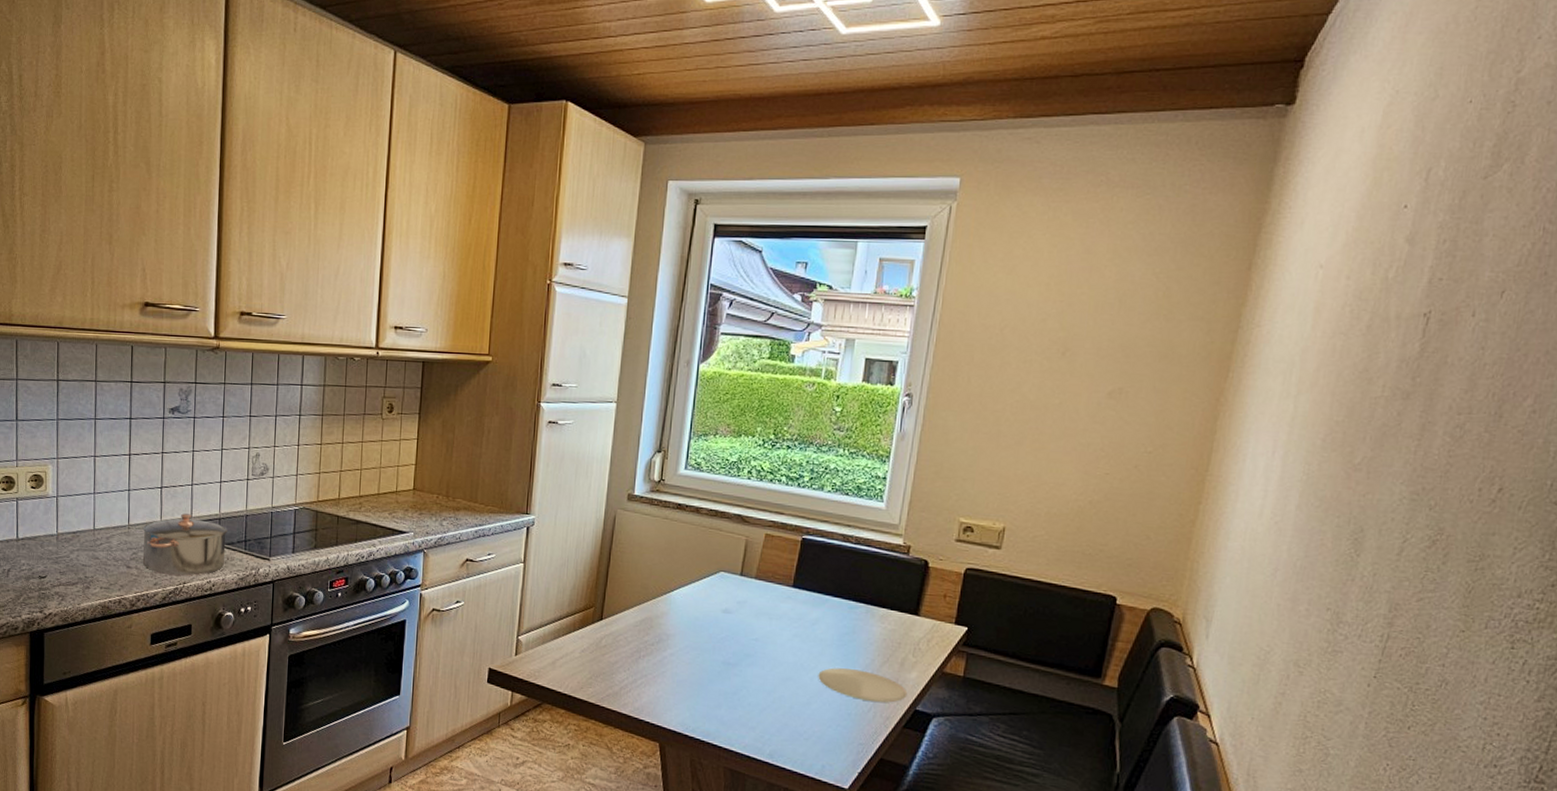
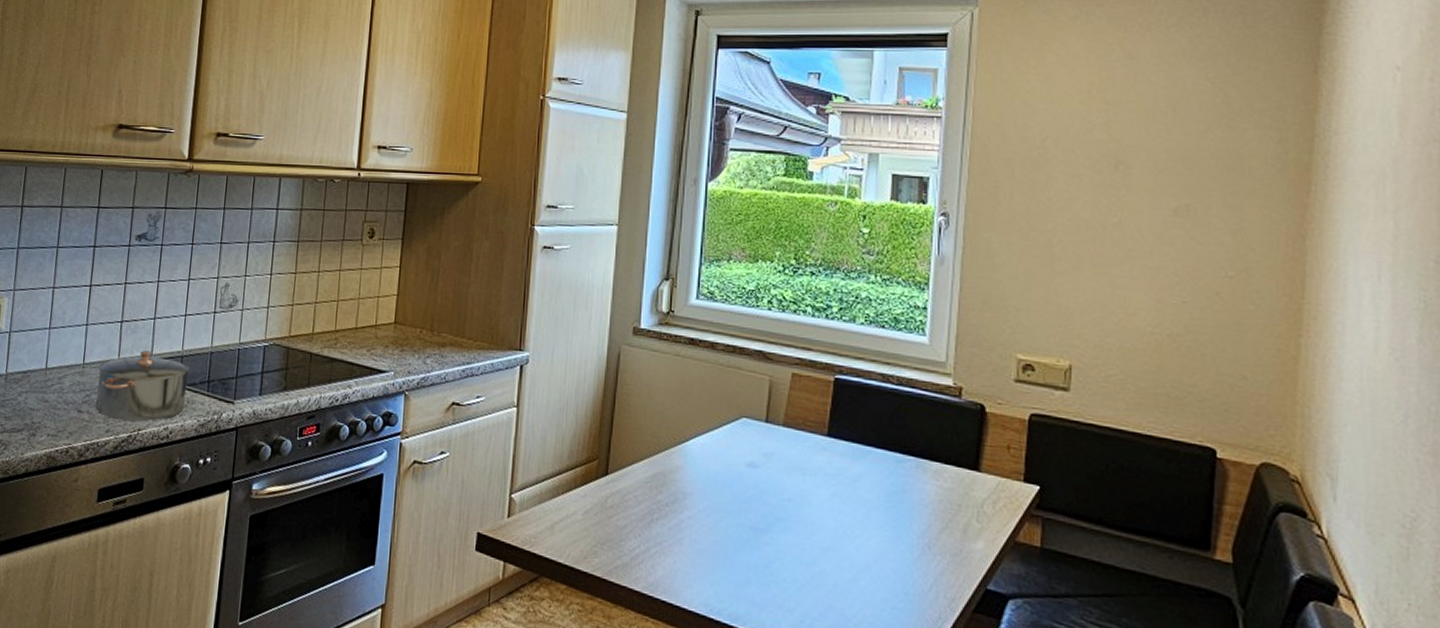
plate: present [818,667,908,703] -> none [865,535,975,580]

